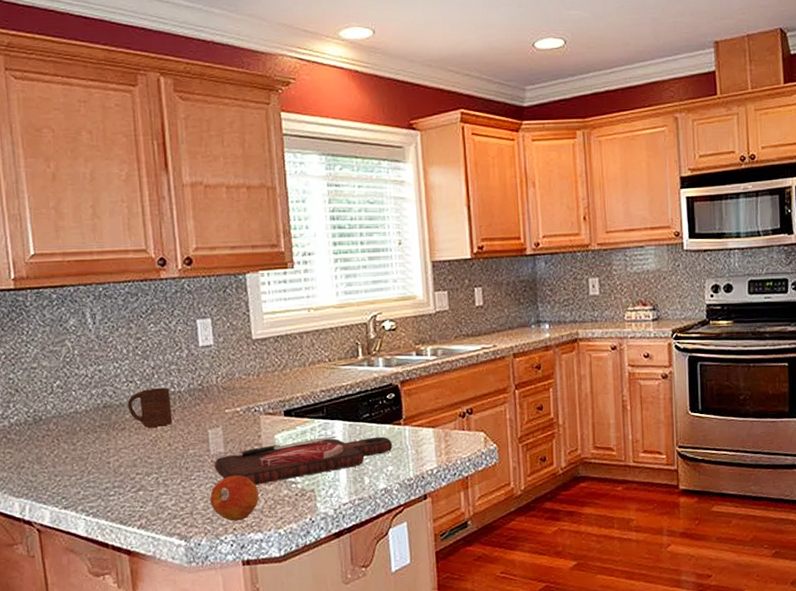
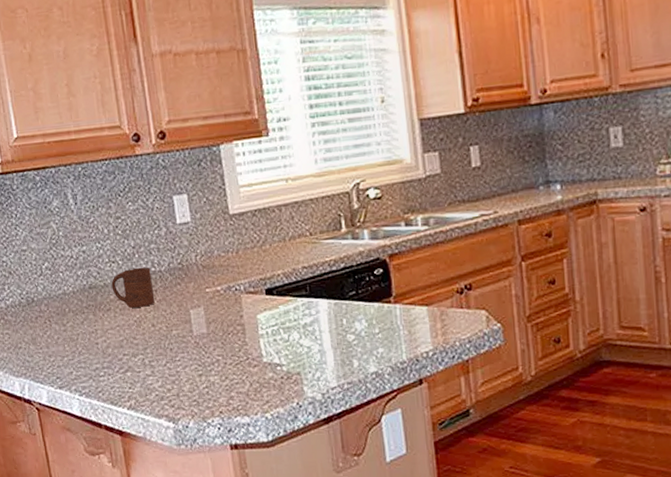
fruit: present [210,475,259,521] -> none [195,356,244,404]
cutting board: present [214,436,393,485] -> none [198,315,383,367]

